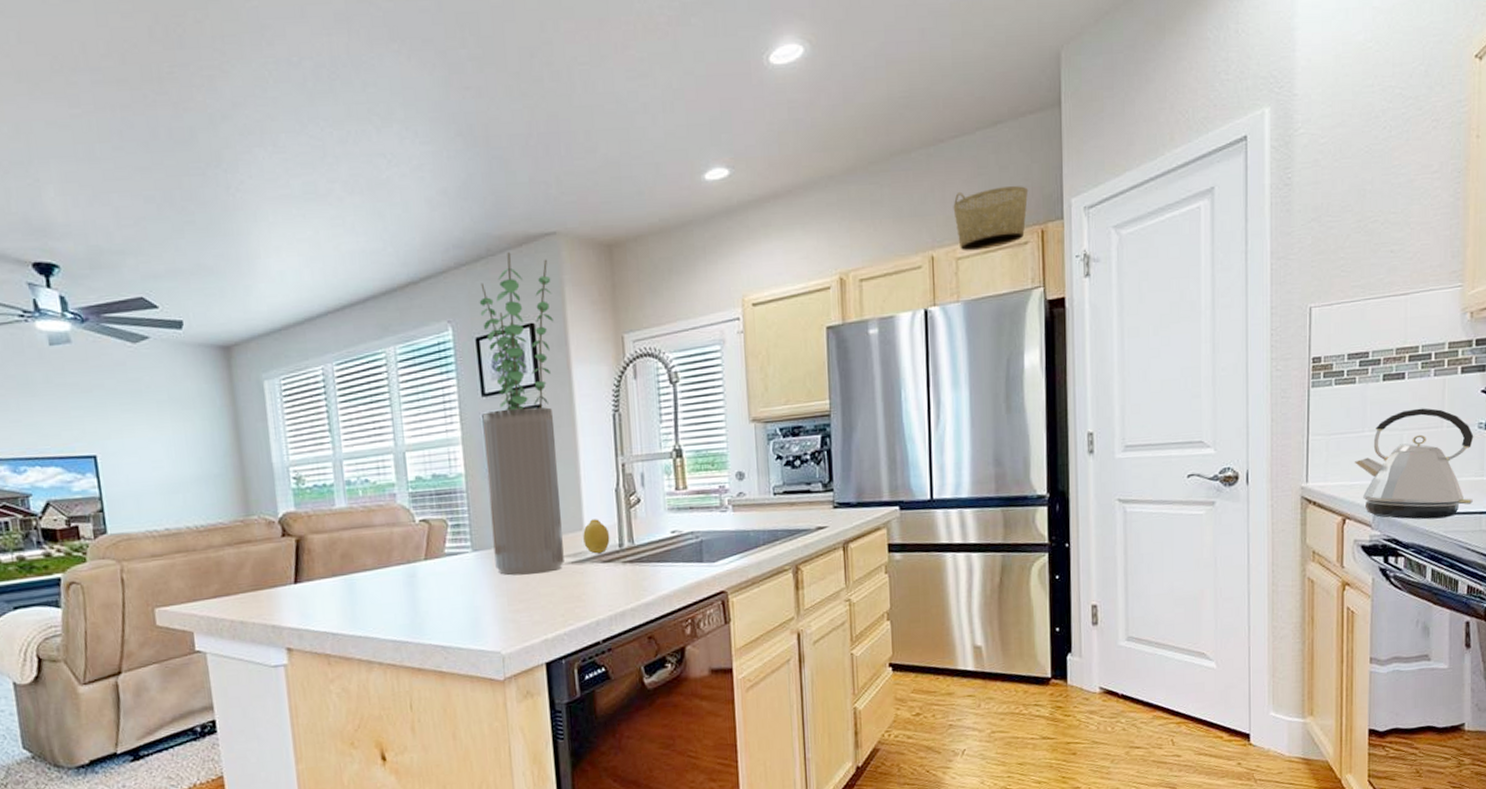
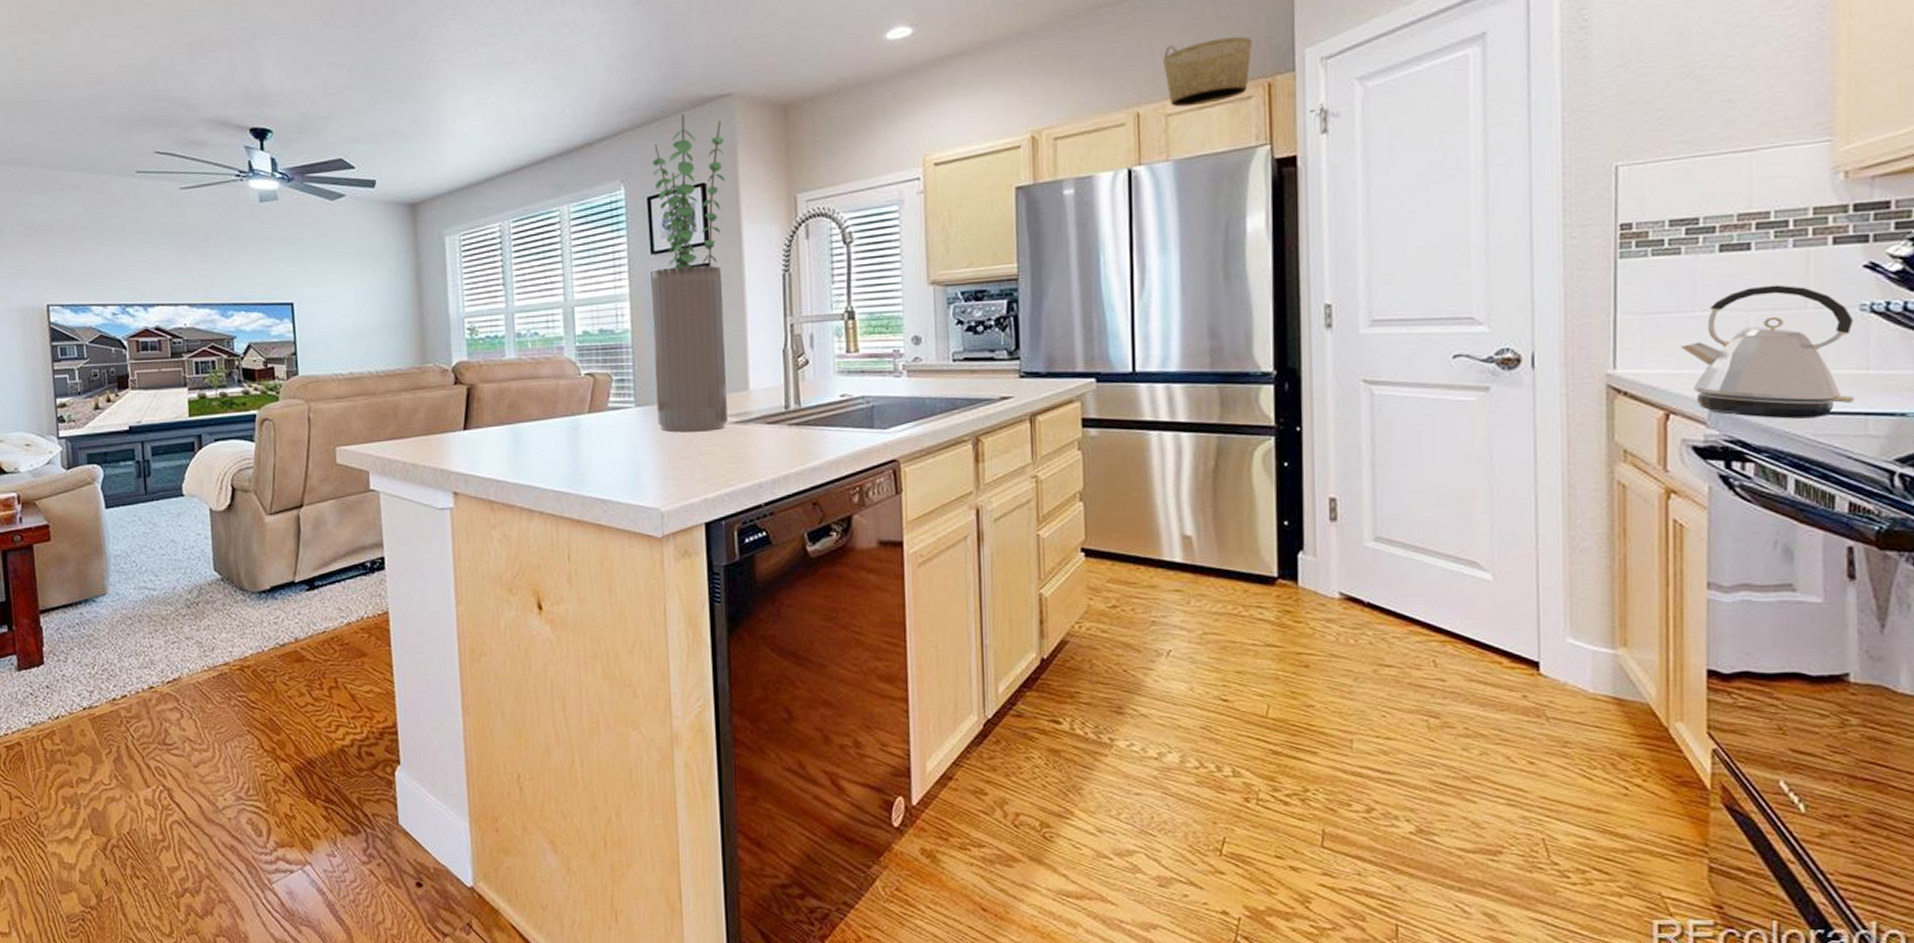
fruit: present [583,519,610,554] -> none [748,379,776,415]

